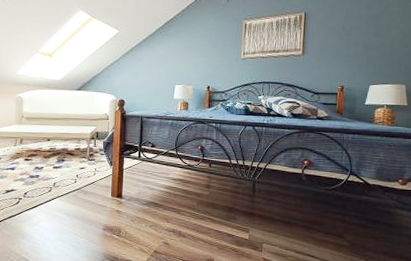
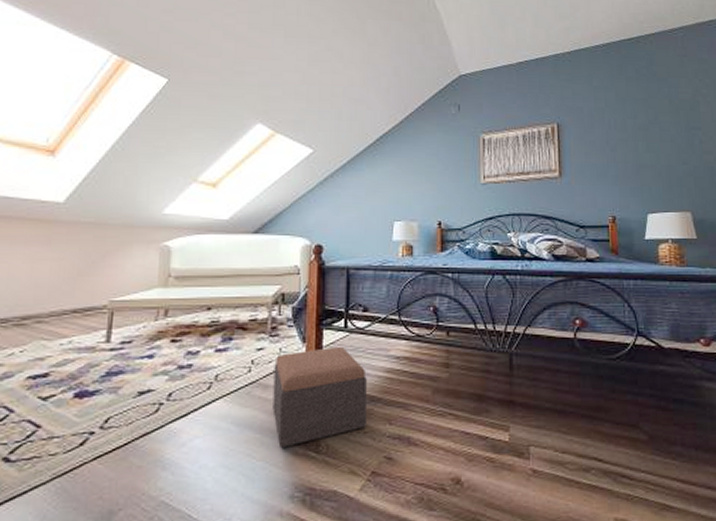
footstool: none [90,169,153,232] -> present [272,346,367,449]

